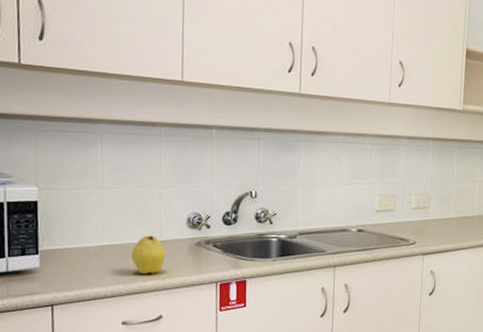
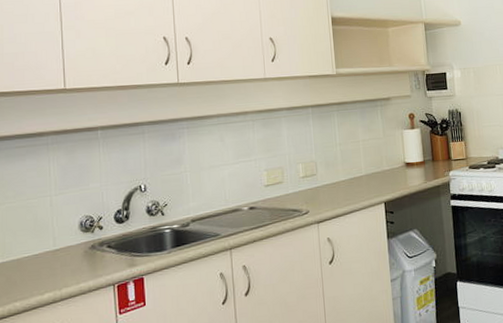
fruit: present [131,235,166,275] -> none [26,245,61,288]

